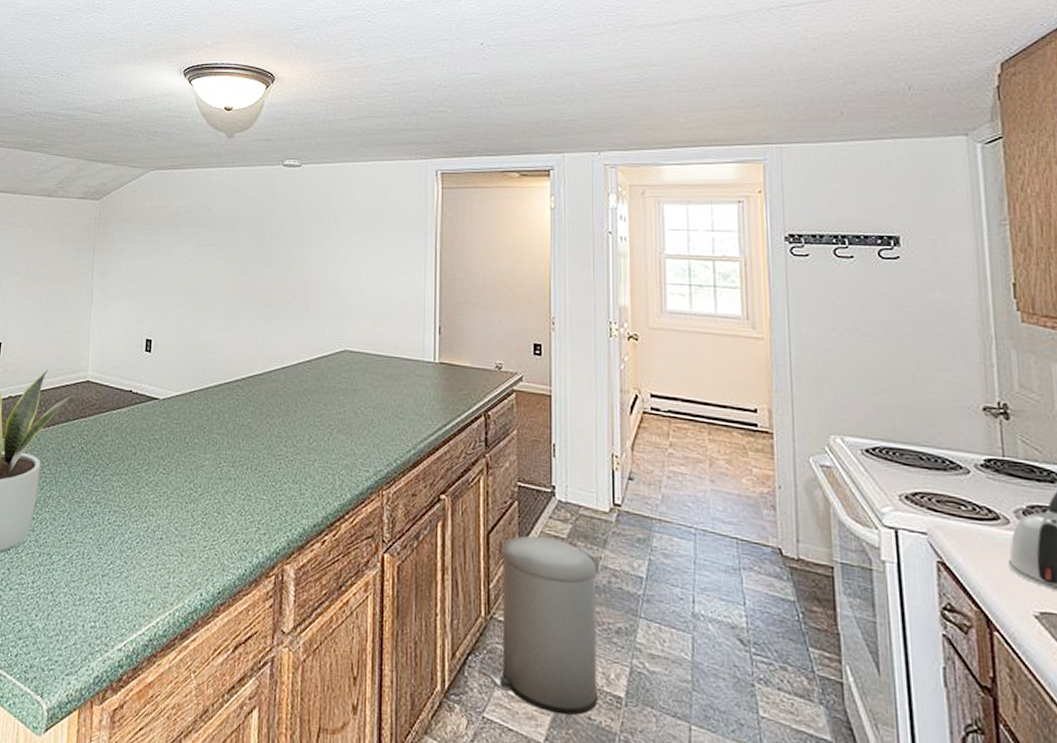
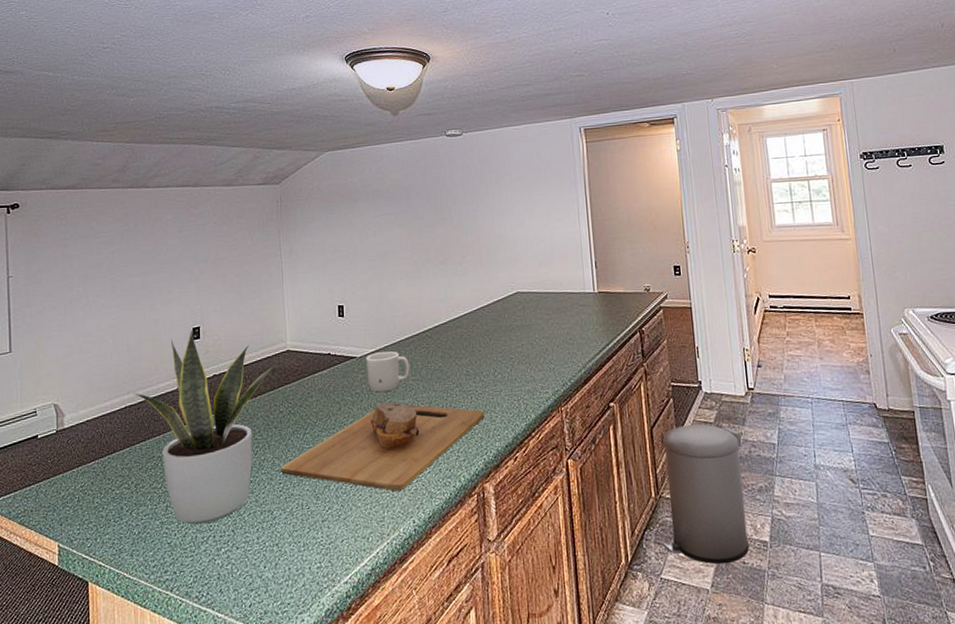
cutting board: none [65,453,293,557] -> present [281,402,484,491]
mug: none [168,396,216,443] -> present [365,351,410,393]

